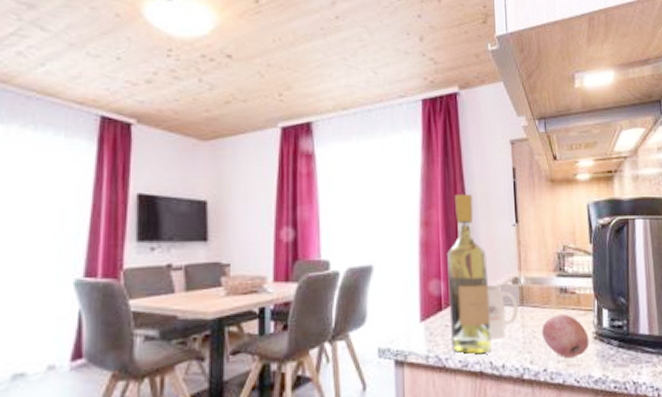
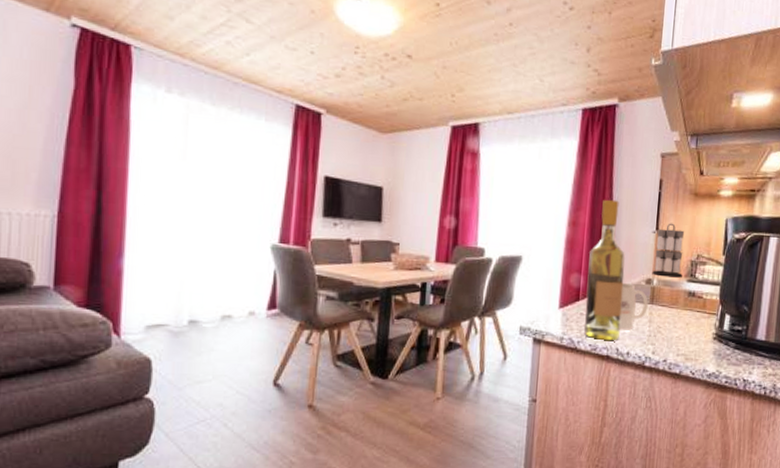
spice rack: none [517,213,551,274] -> present [652,223,685,278]
fruit: present [542,315,590,359] -> none [666,315,709,354]

